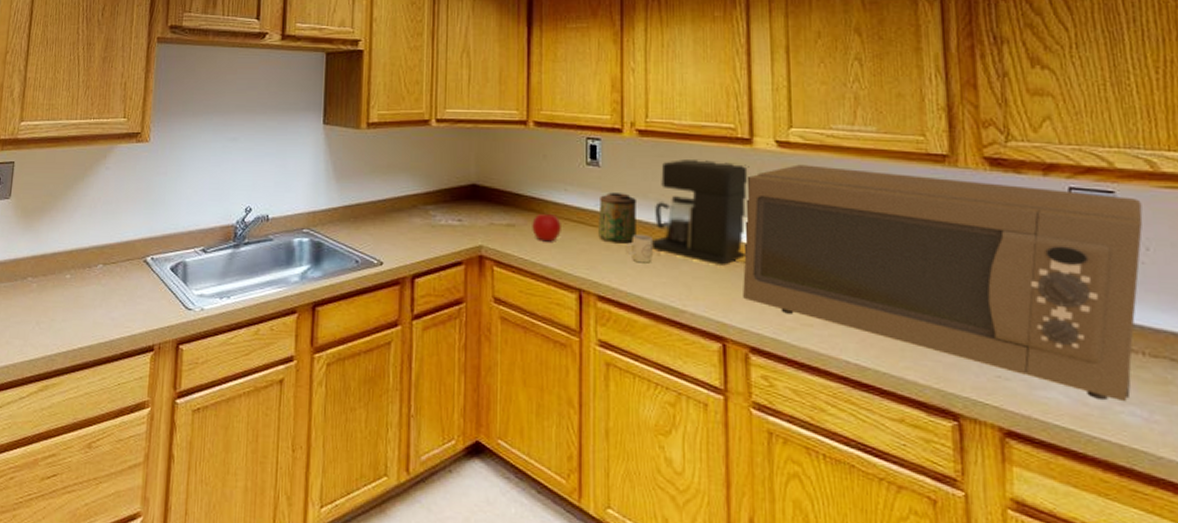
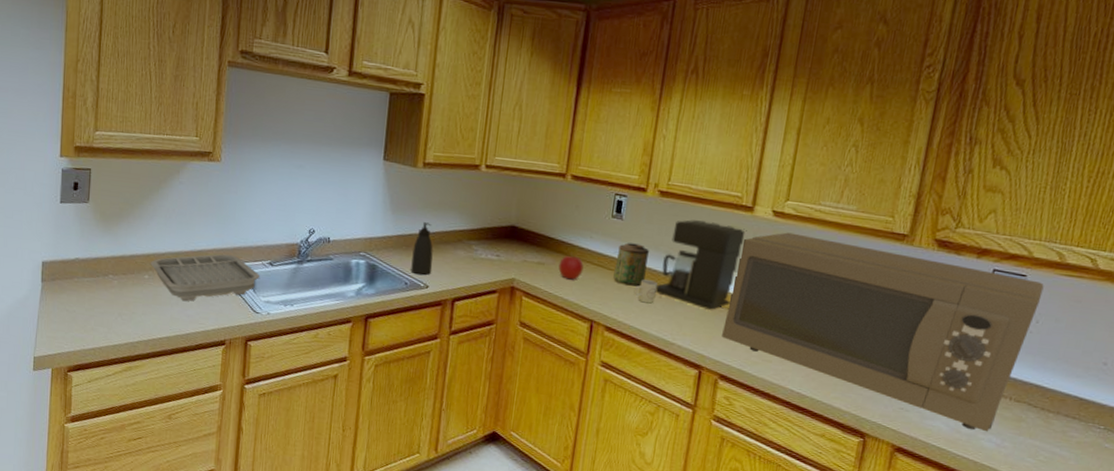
dish rack: none [73,243,192,302] -> present [151,254,260,302]
soap dispenser: none [361,189,386,251] -> present [411,222,433,275]

